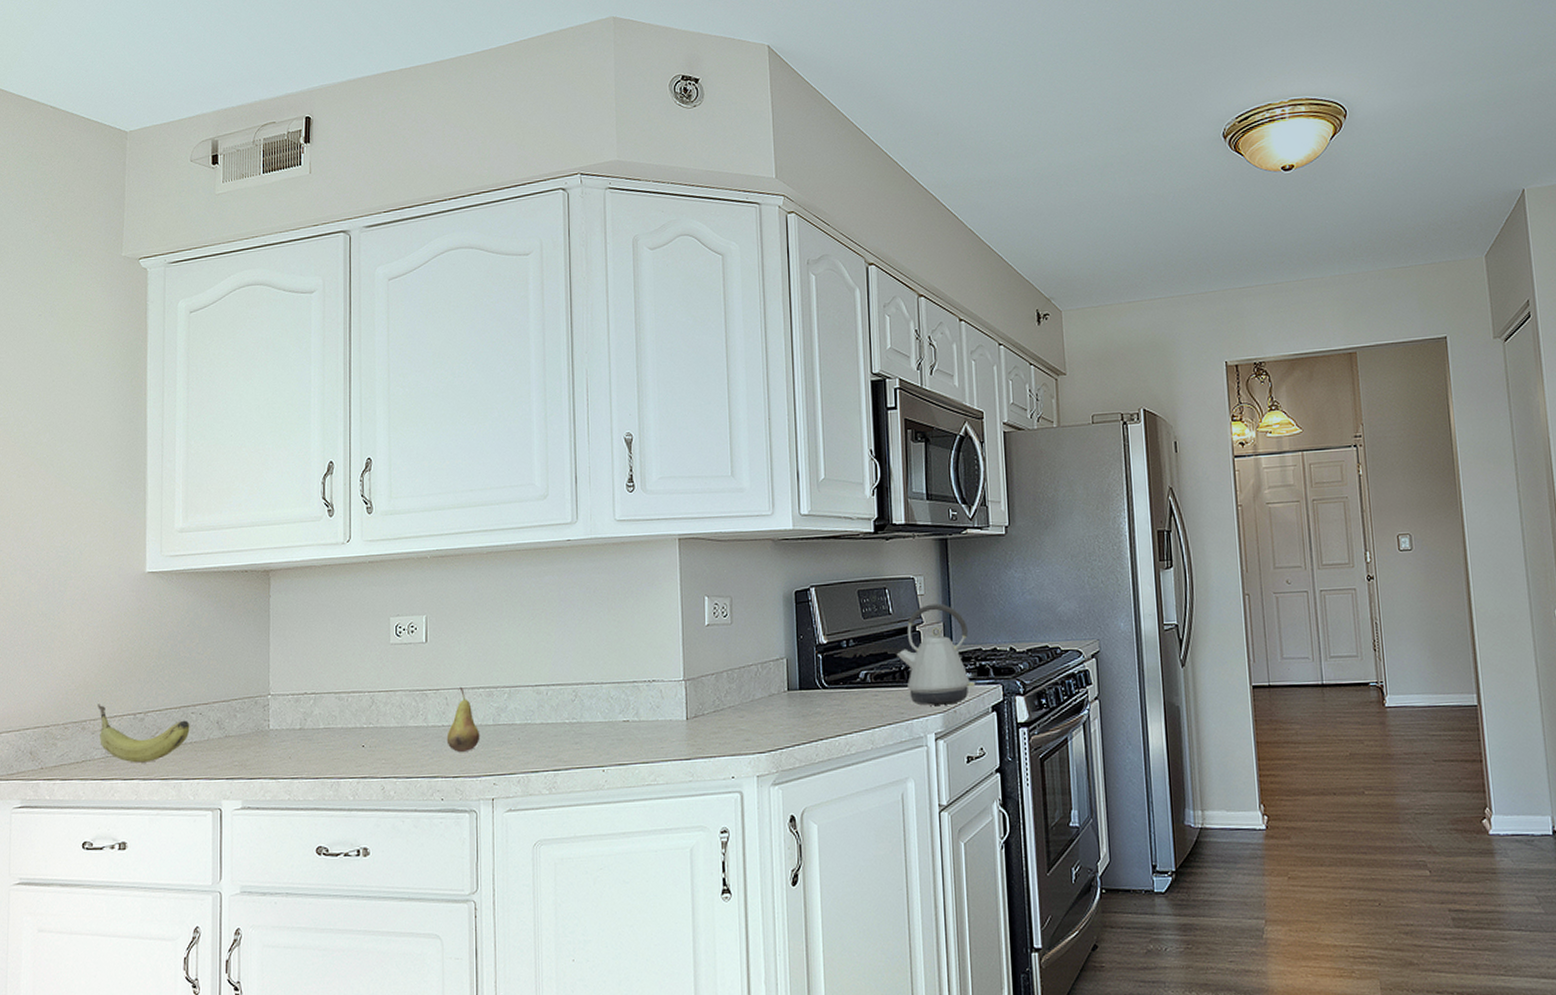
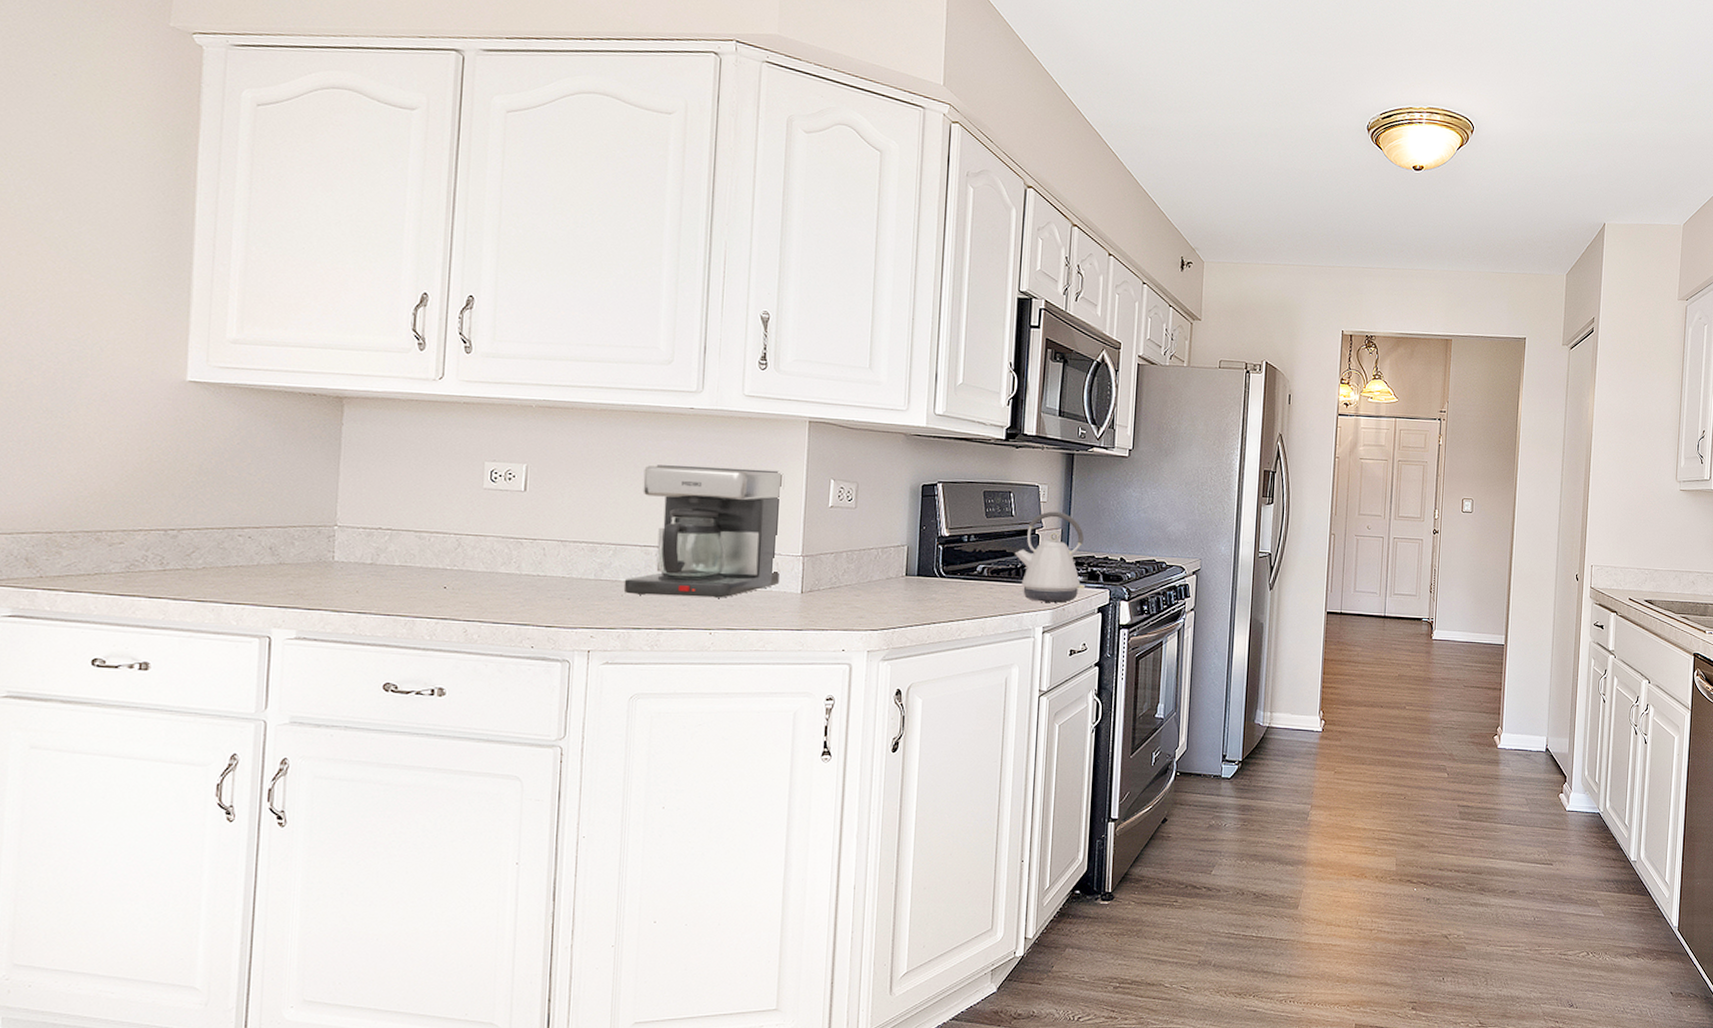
fruit: present [98,704,190,763] -> none [117,515,236,582]
fruit: present [446,686,480,752] -> none [541,539,580,603]
coffee maker: none [520,593,664,737] -> present [623,465,785,598]

